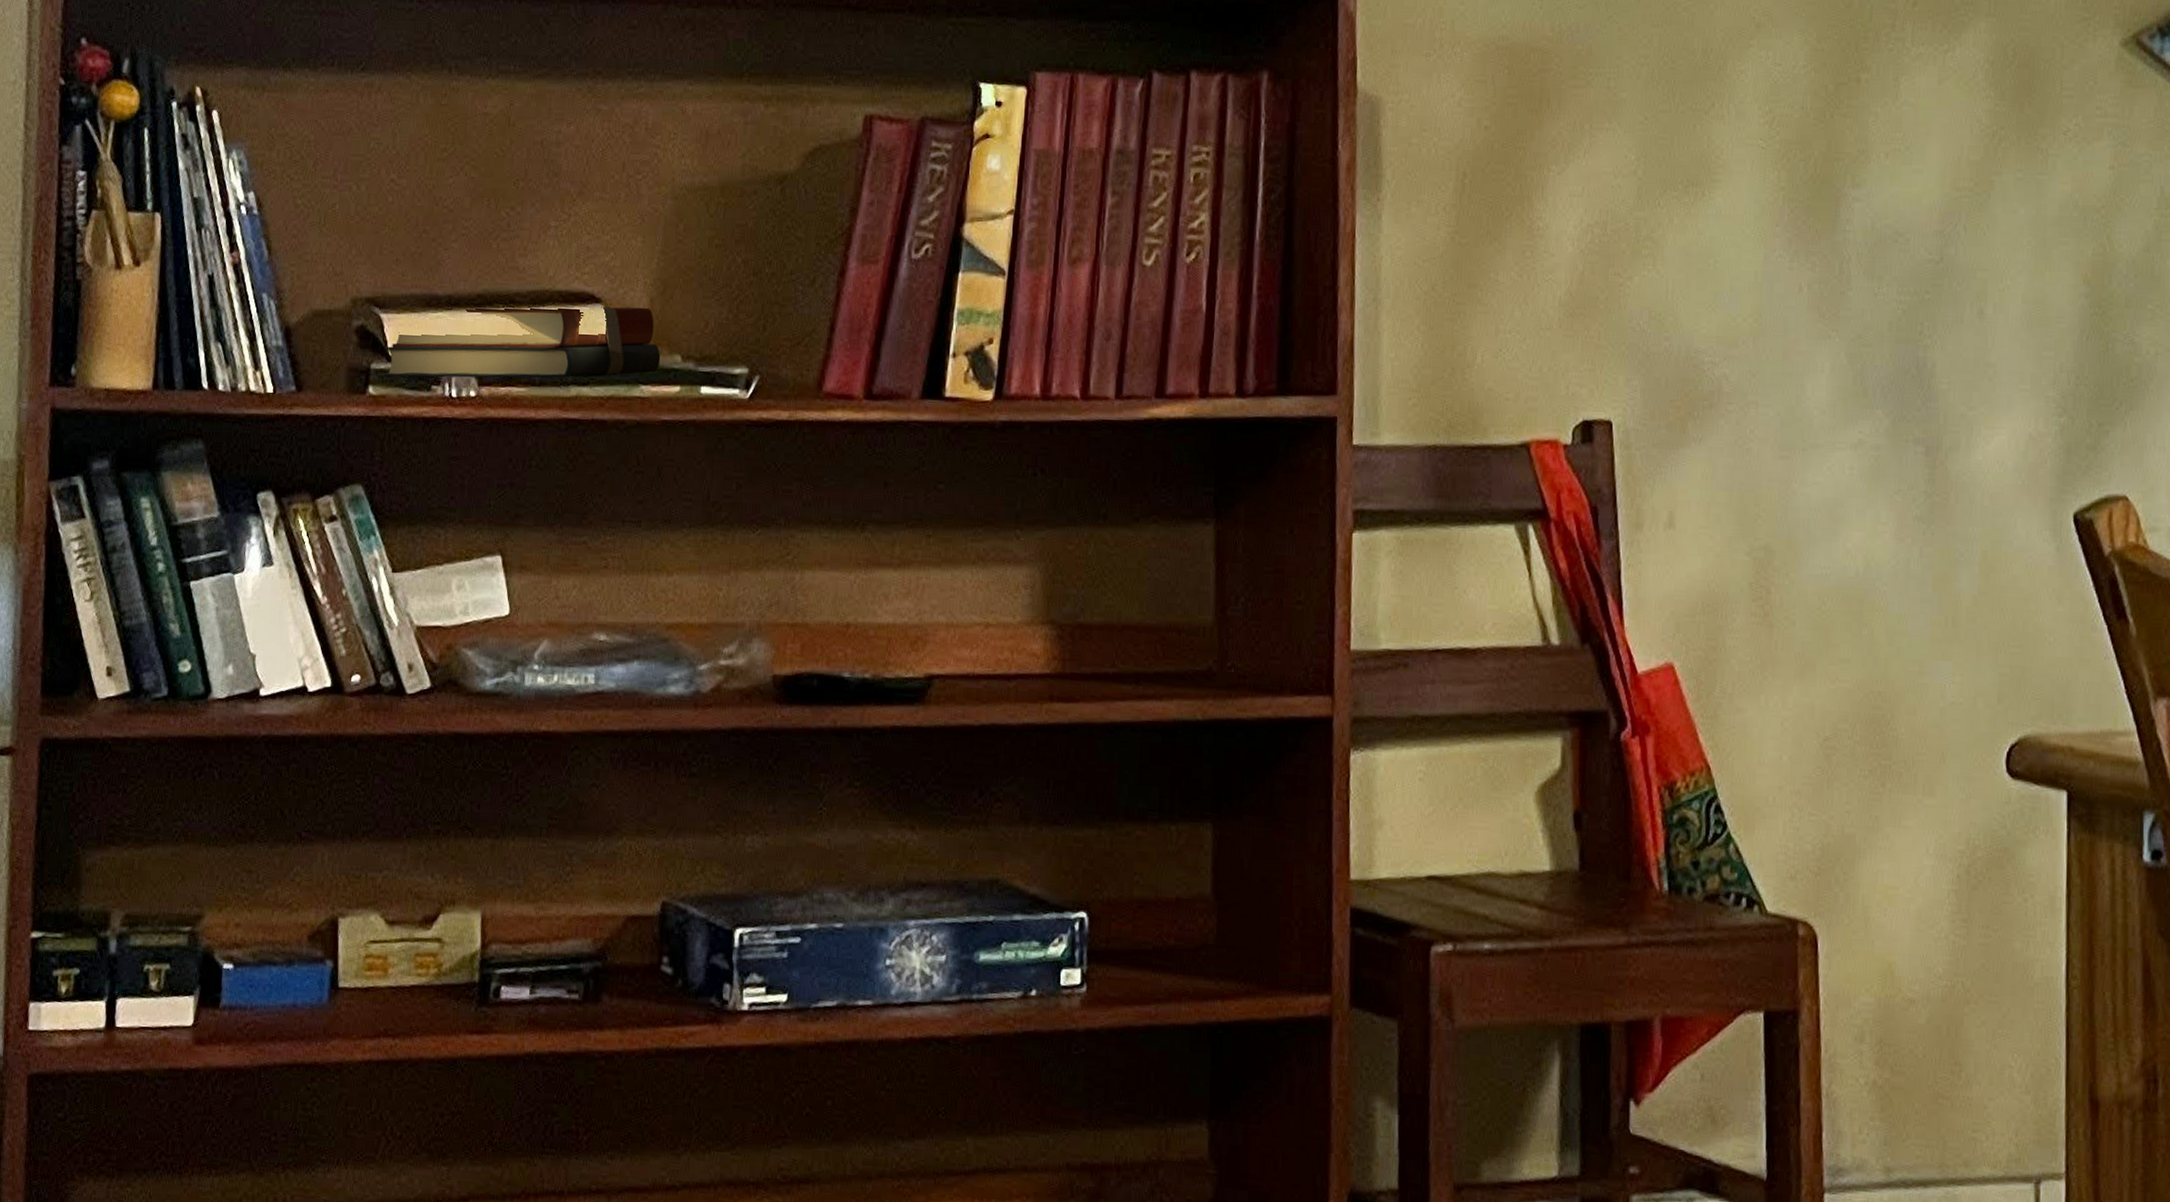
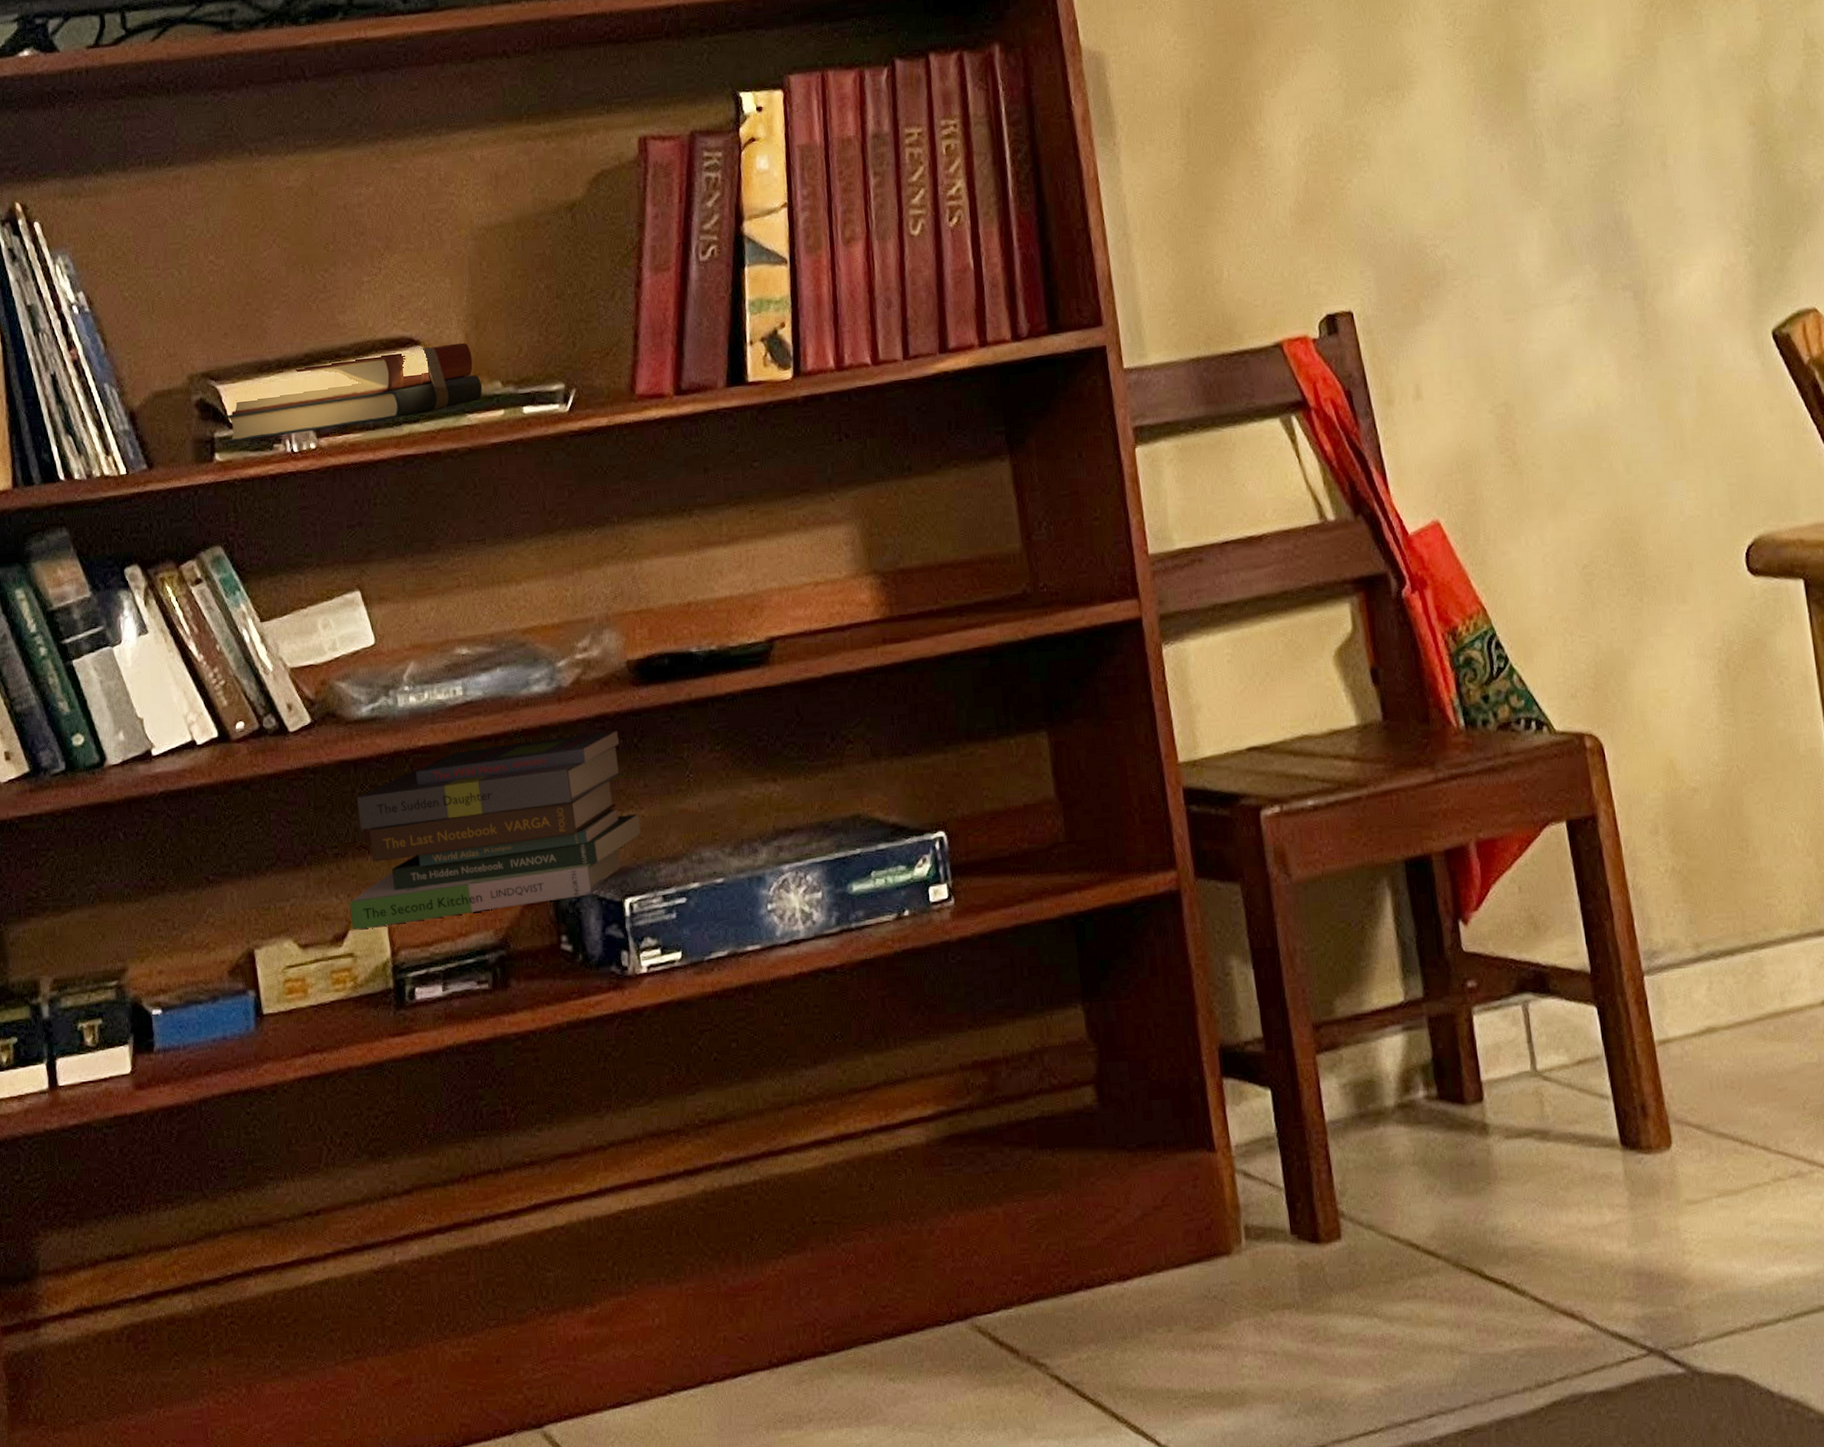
books: none [443,743,763,919] -> present [349,730,641,931]

